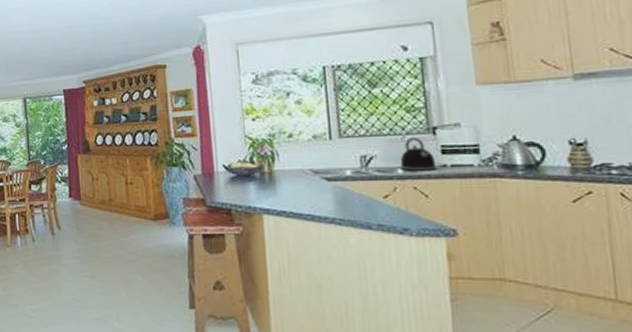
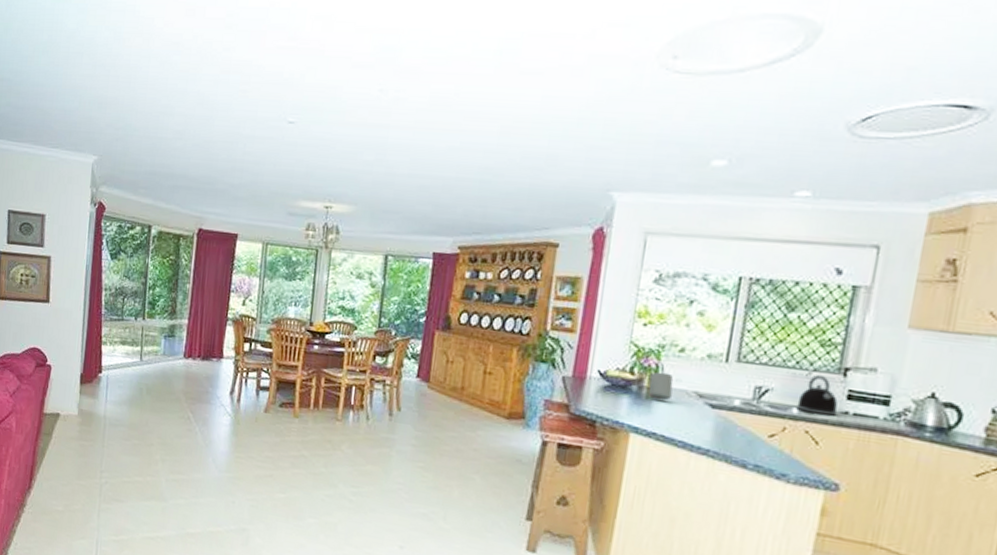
canister: none [267,156,297,182] -> present [647,370,682,401]

